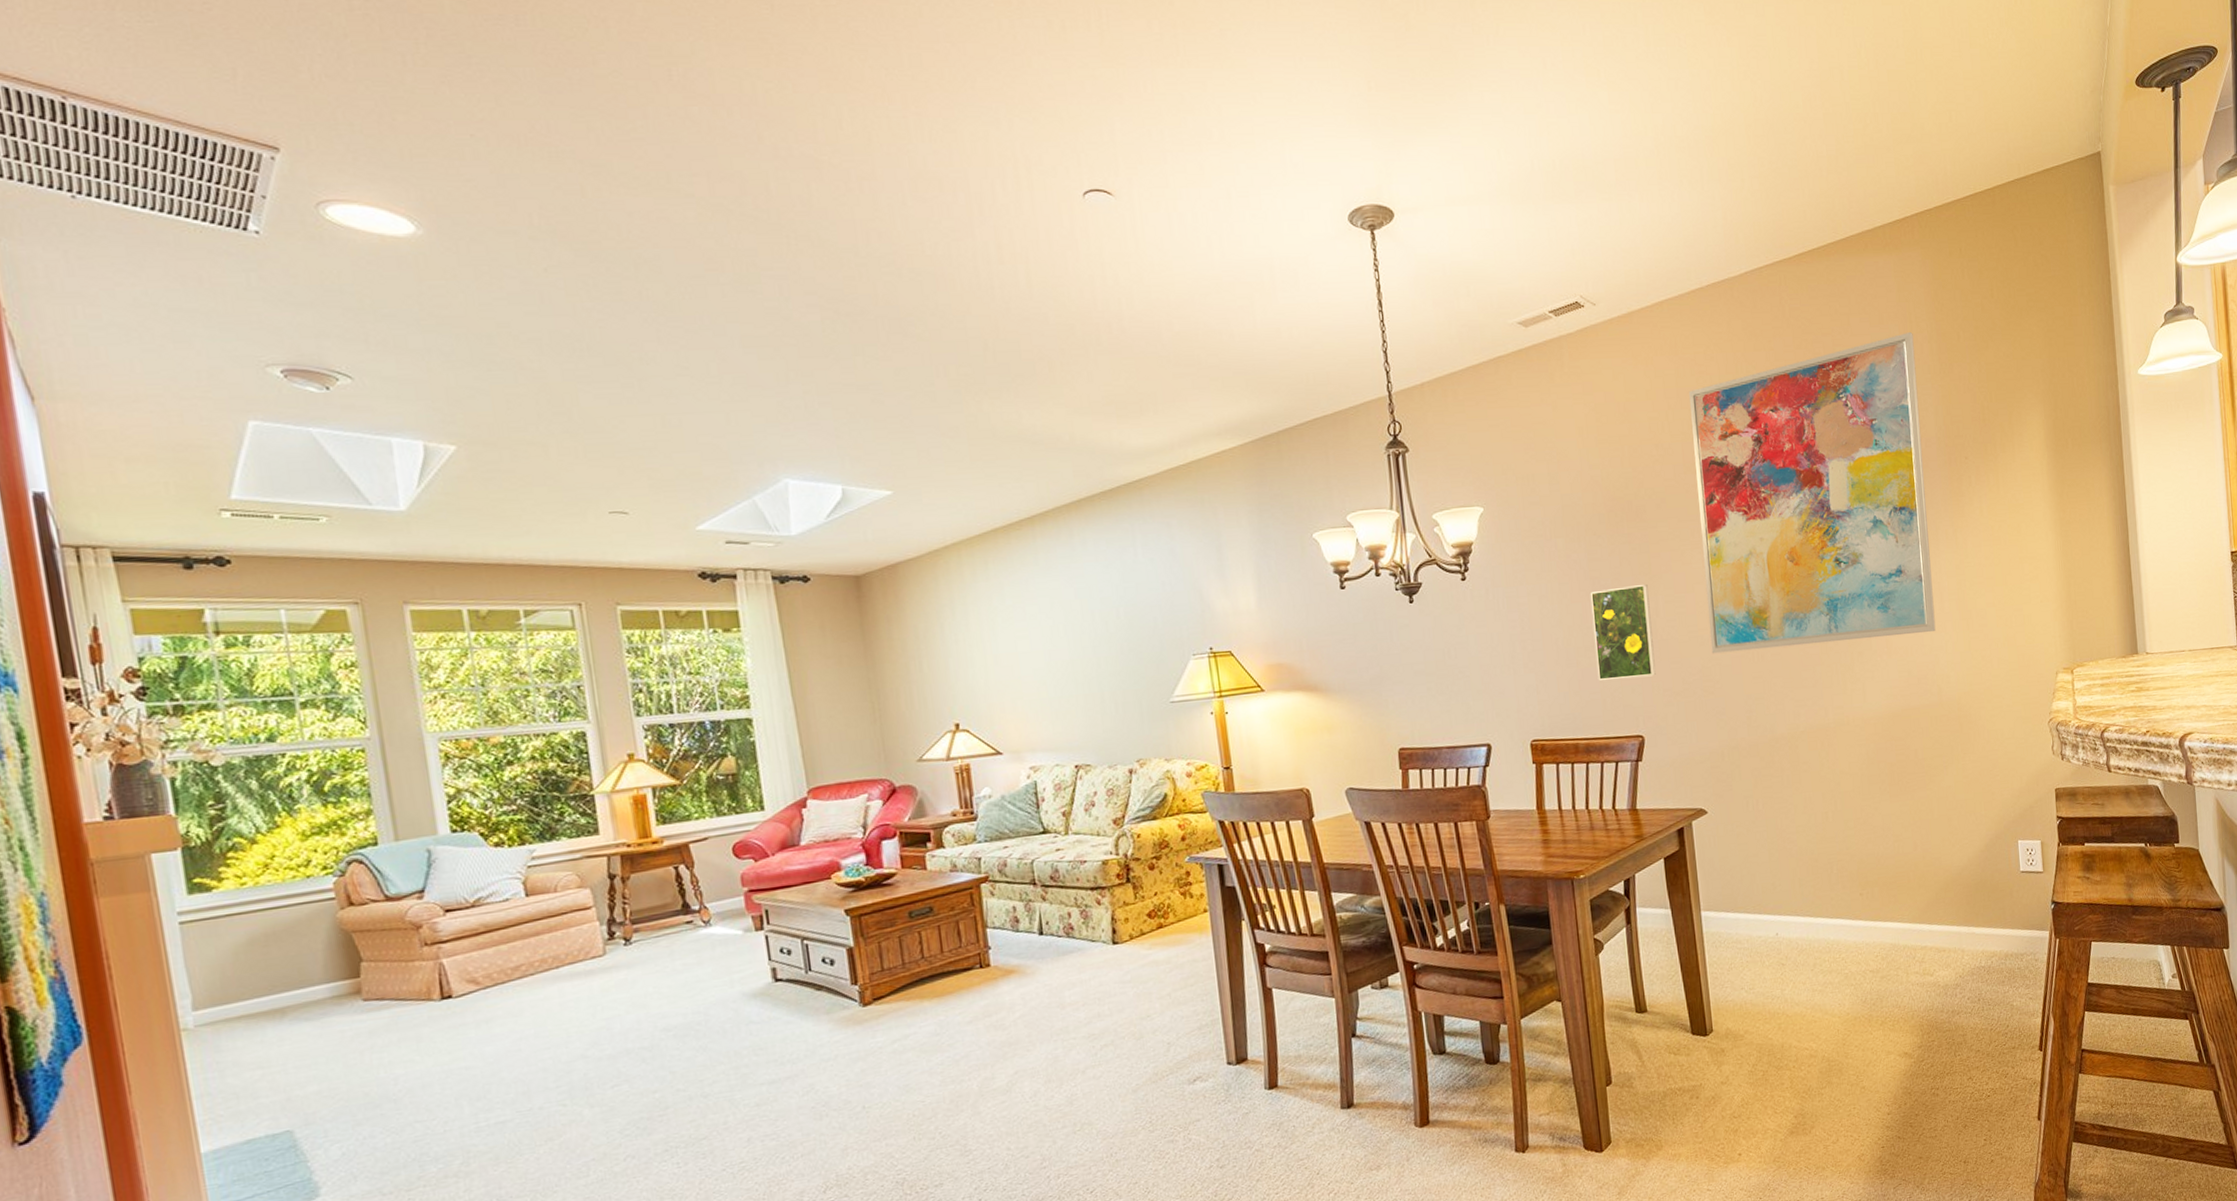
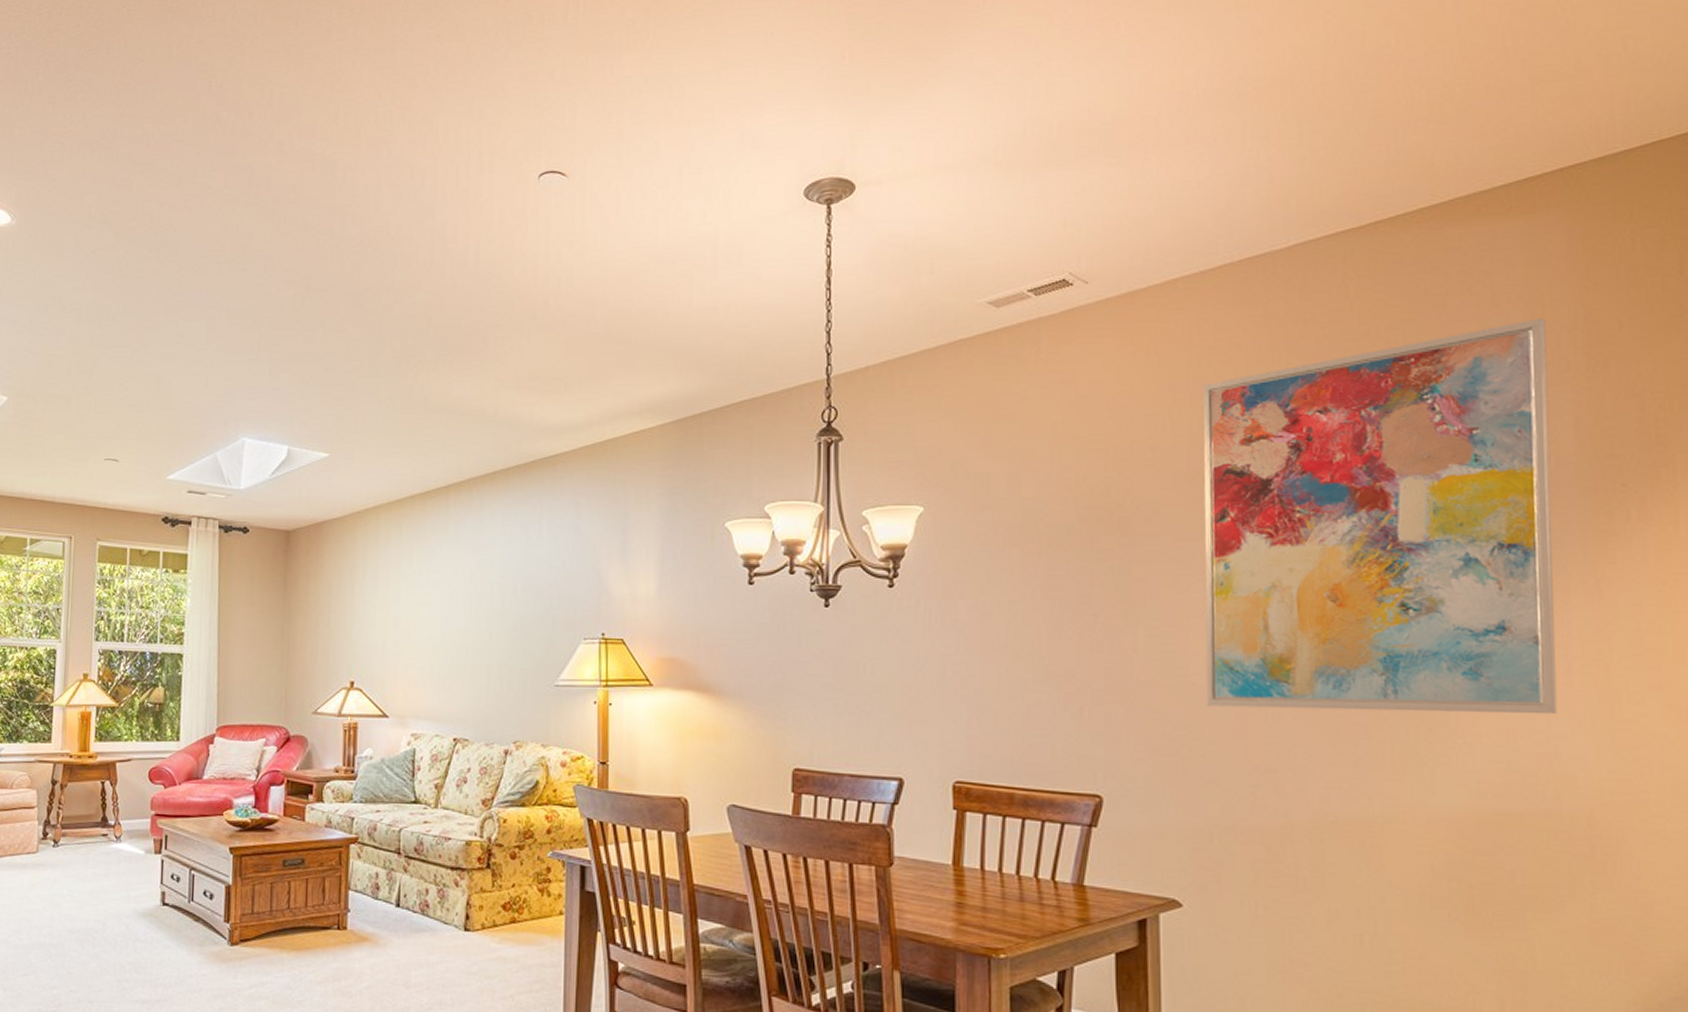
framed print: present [1590,583,1656,680] -> none [1047,611,1126,725]

